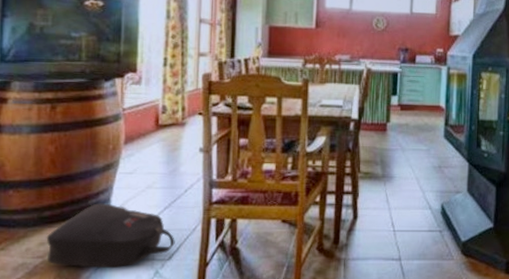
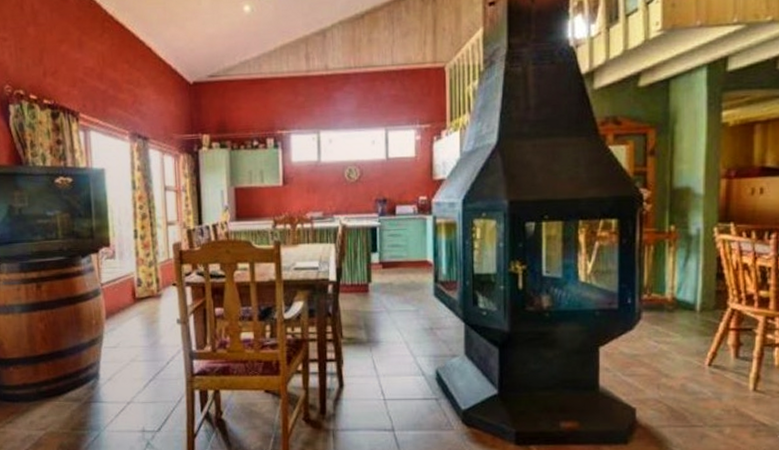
backpack: present [46,203,175,269] -> none [46,377,163,440]

